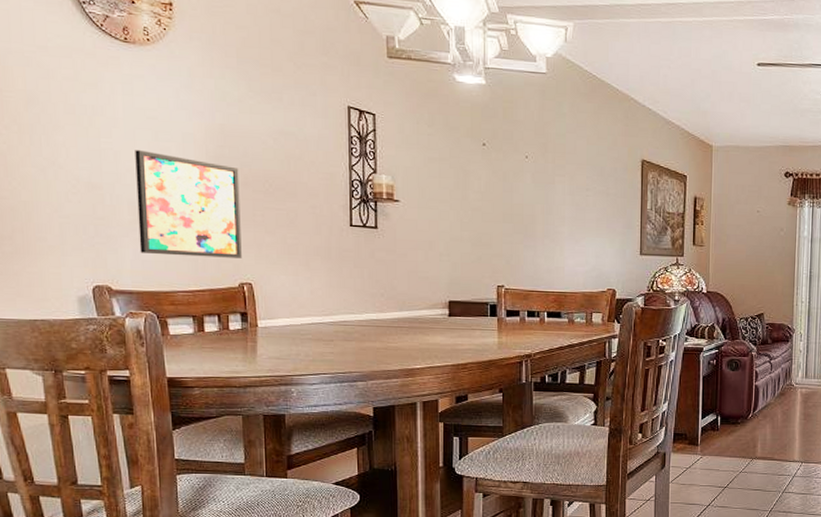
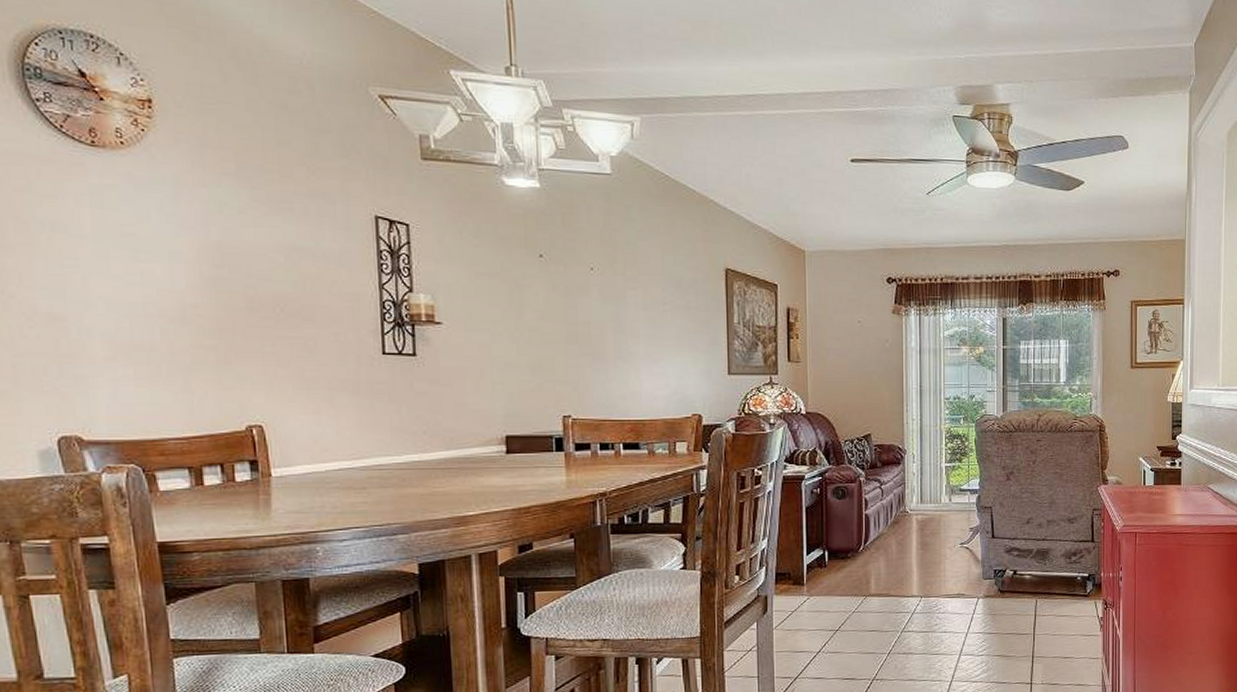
wall art: present [135,150,242,258] -> none [108,273,249,397]

